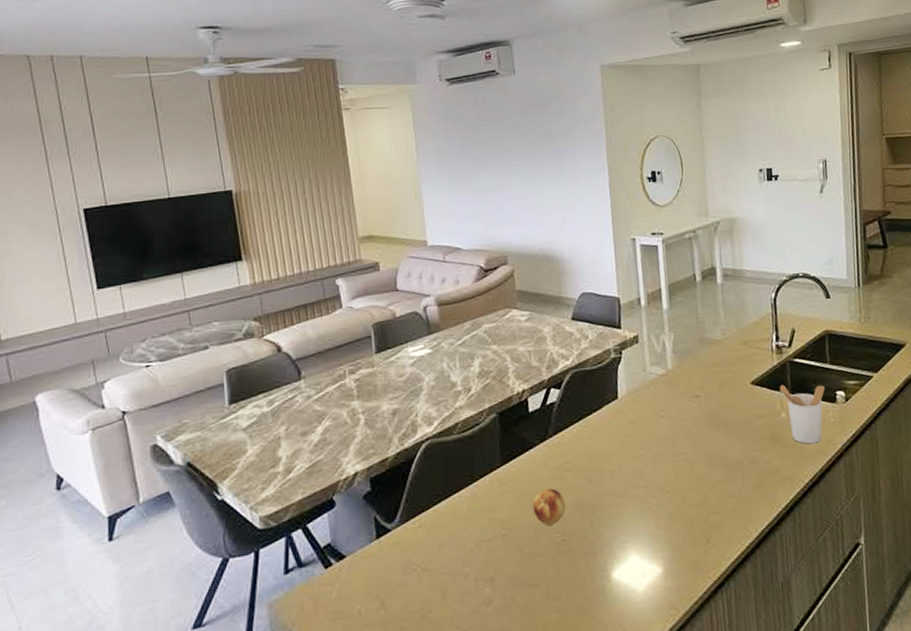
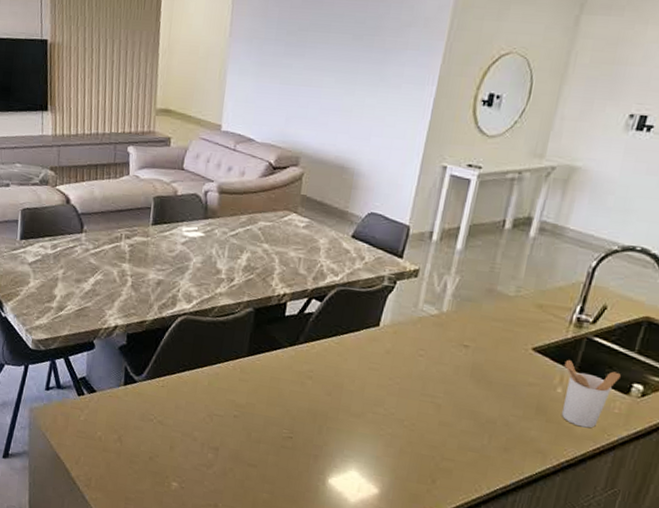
fruit: present [533,488,566,525] -> none [267,388,301,421]

